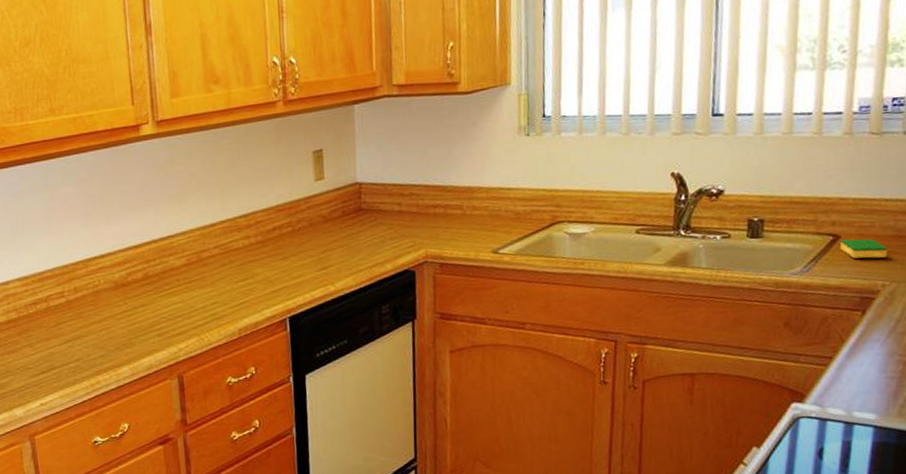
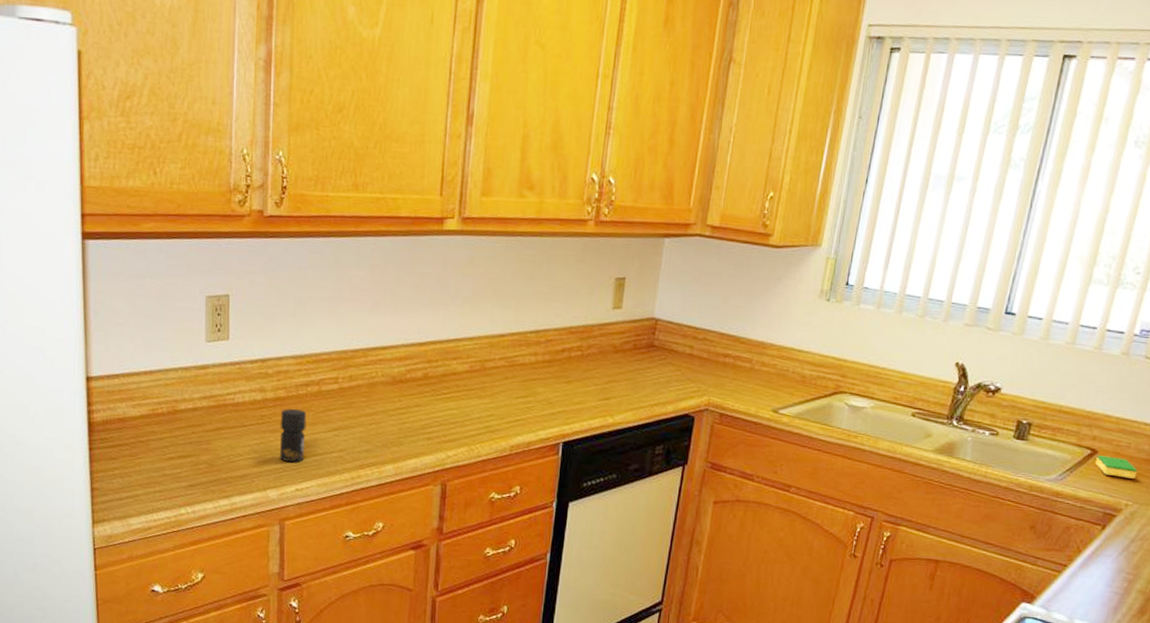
jar: none [15,327,43,379] -> present [280,408,307,462]

